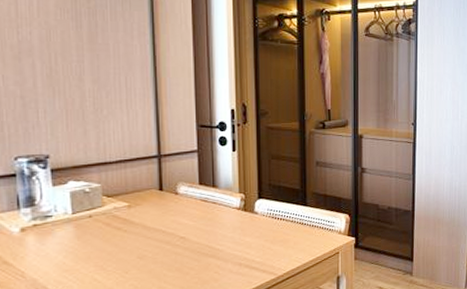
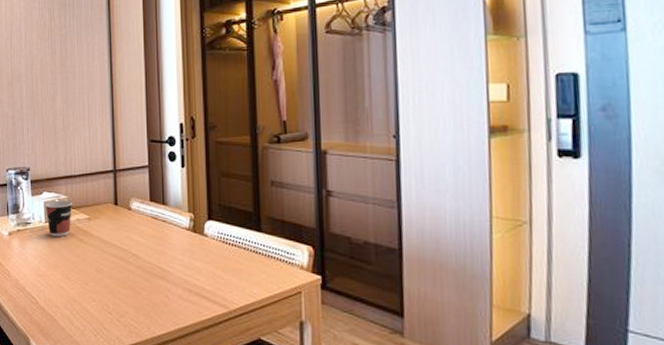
cup: none [71,189,107,228] -> present [45,200,72,236]

